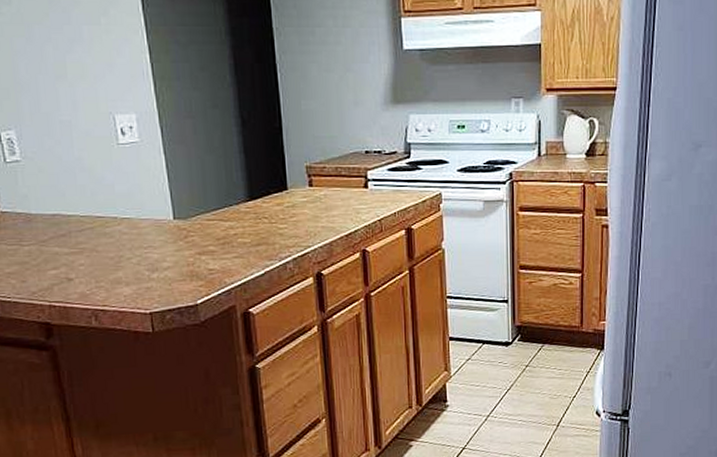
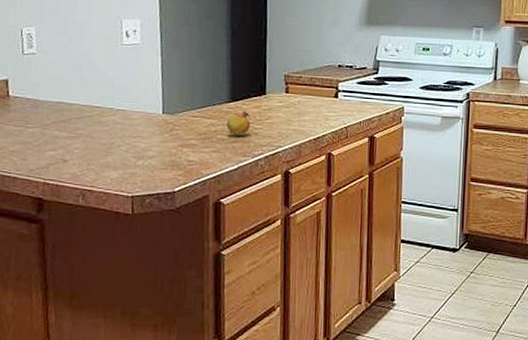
fruit: none [247,208,273,240] -> present [226,110,250,137]

